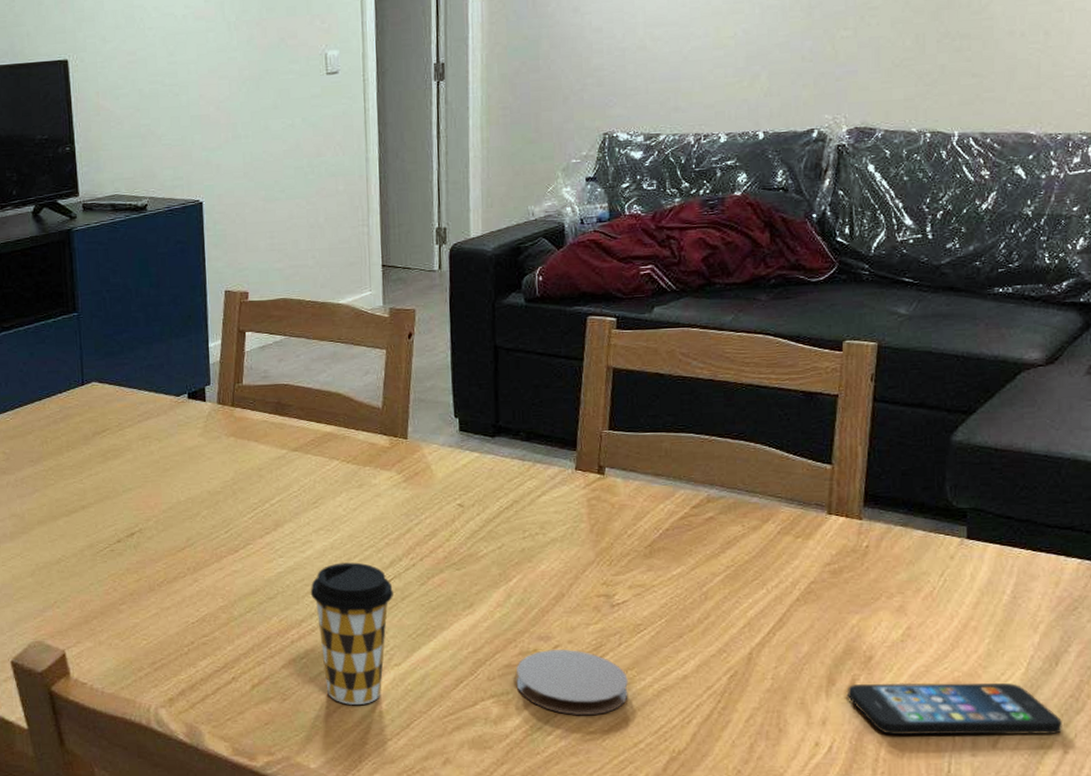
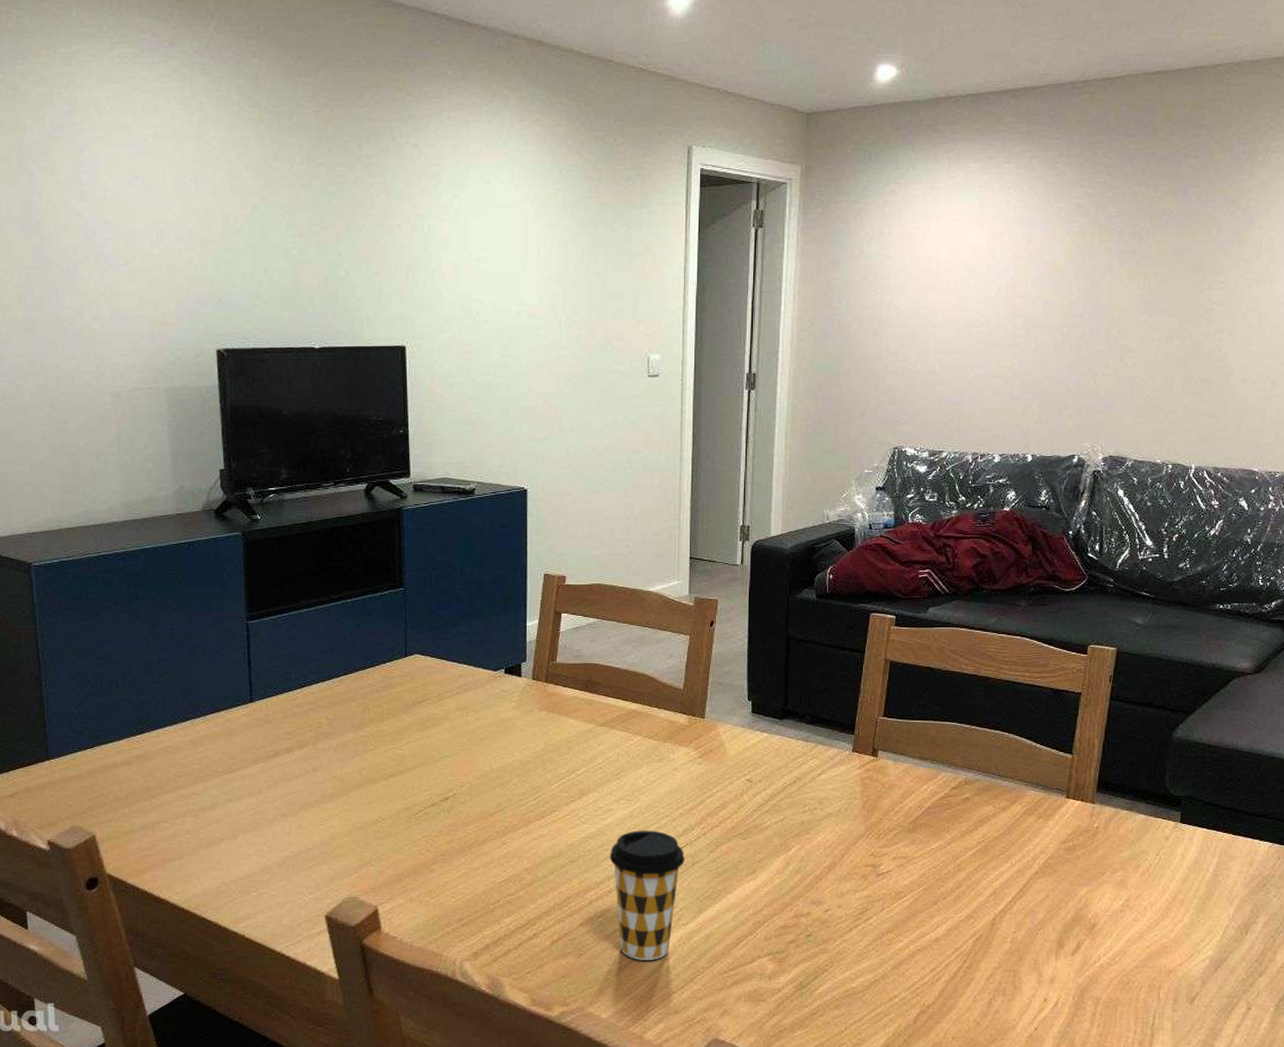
coaster: present [516,650,628,715] -> none [790,913,888,972]
smartphone: present [846,682,1063,736] -> none [1072,947,1249,994]

